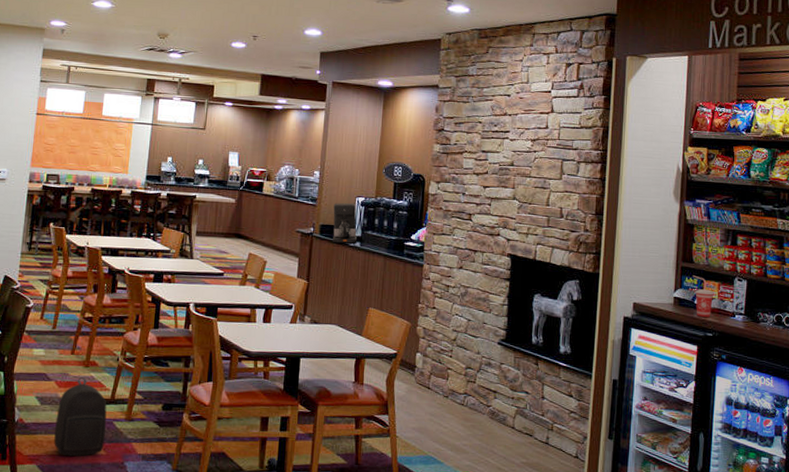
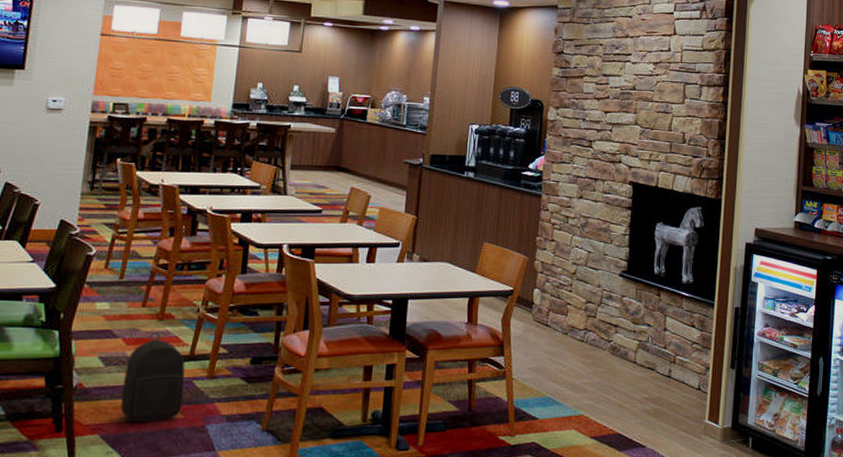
coffee maker: present [333,202,358,244] -> none [444,130,471,175]
beverage cup: present [693,275,714,317] -> none [813,199,833,240]

